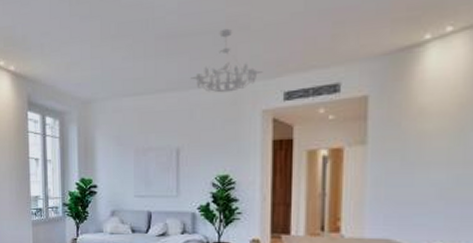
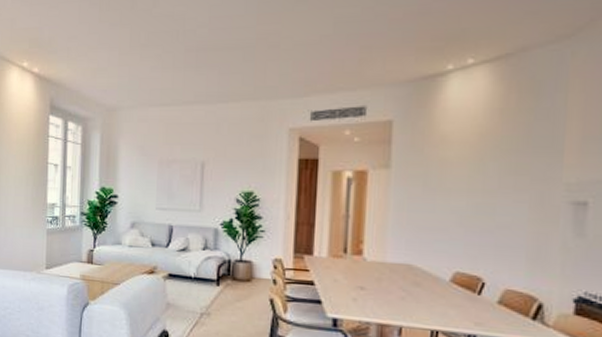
chandelier: present [191,28,263,93] -> none [219,45,291,109]

